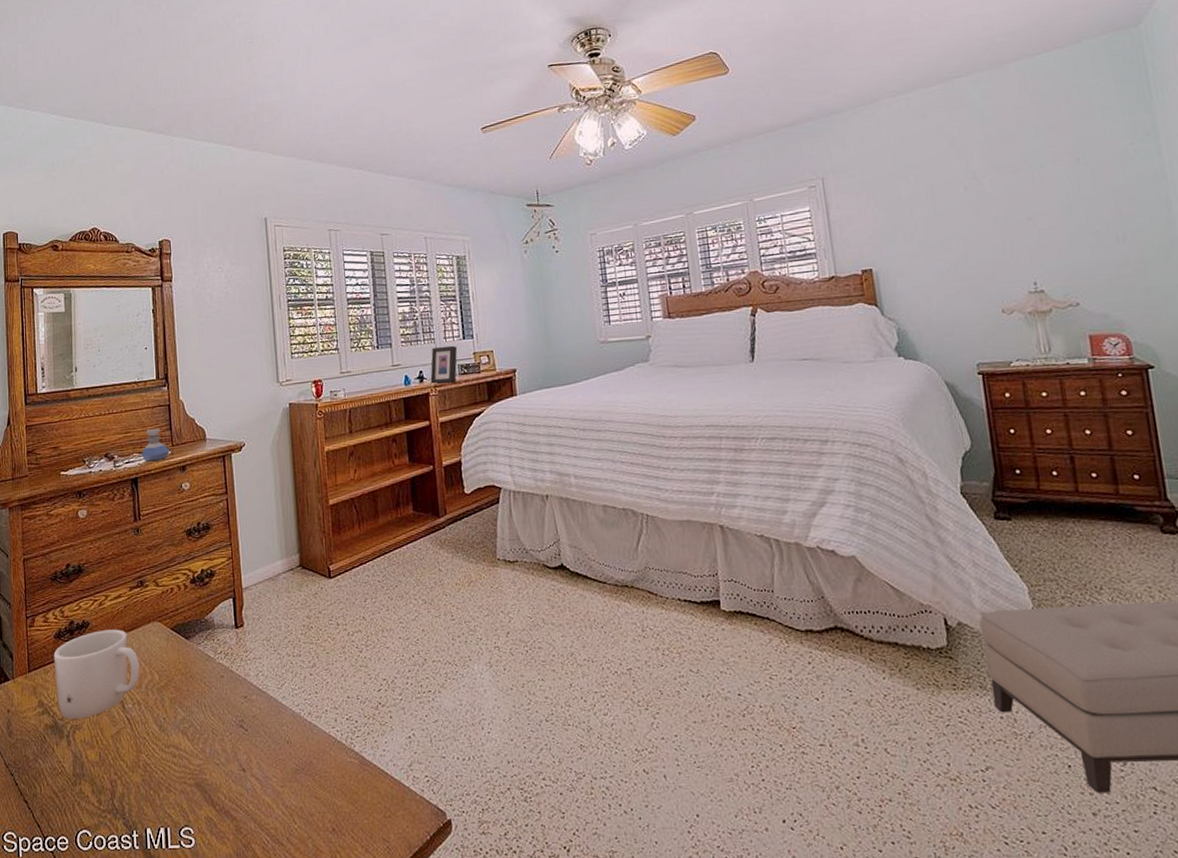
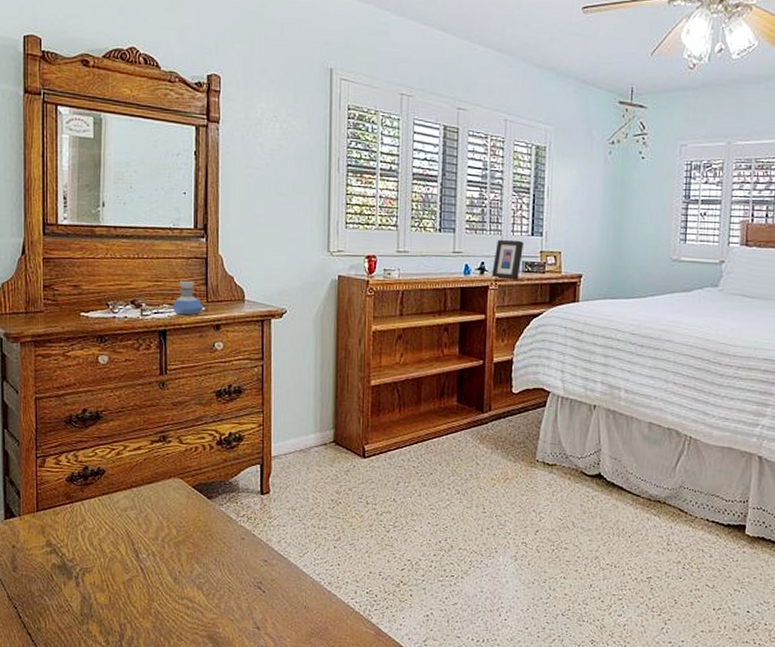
mug: present [53,629,140,720] -> none [64,479,157,563]

